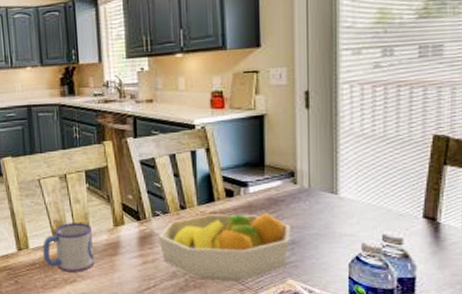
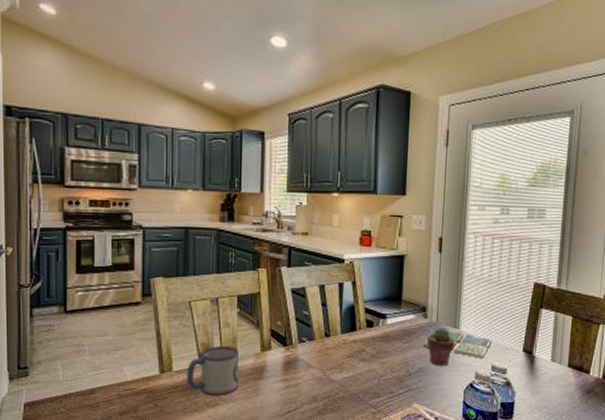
fruit bowl: present [158,212,290,281] -> none [302,342,419,405]
drink coaster: none [295,196,381,228] -> present [423,330,492,359]
potted succulent: none [298,194,334,237] -> present [426,328,456,366]

